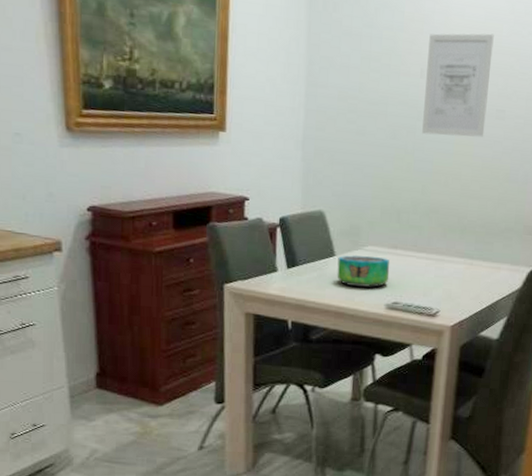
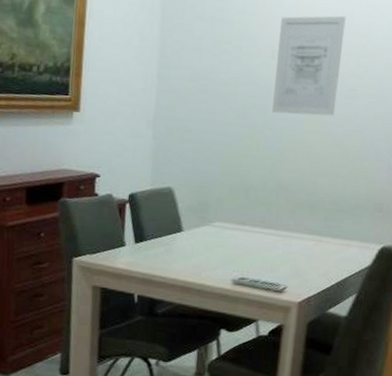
decorative bowl: present [337,255,390,287] -> none [184,231,237,263]

